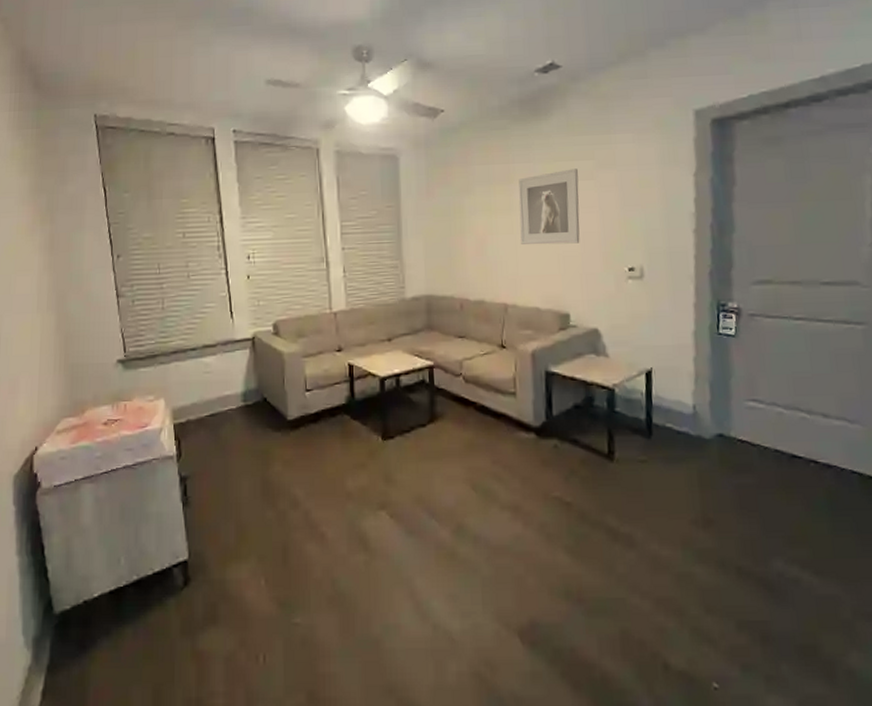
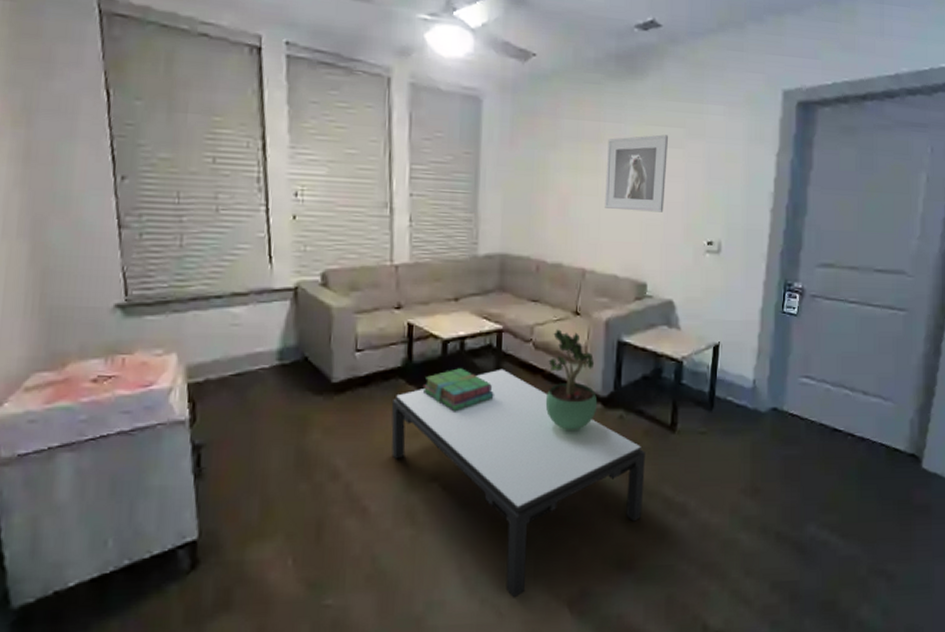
coffee table: none [339,402,587,625] -> present [391,368,645,598]
stack of books: none [365,403,431,445] -> present [422,368,494,412]
potted plant: none [479,363,531,460] -> present [545,329,598,430]

